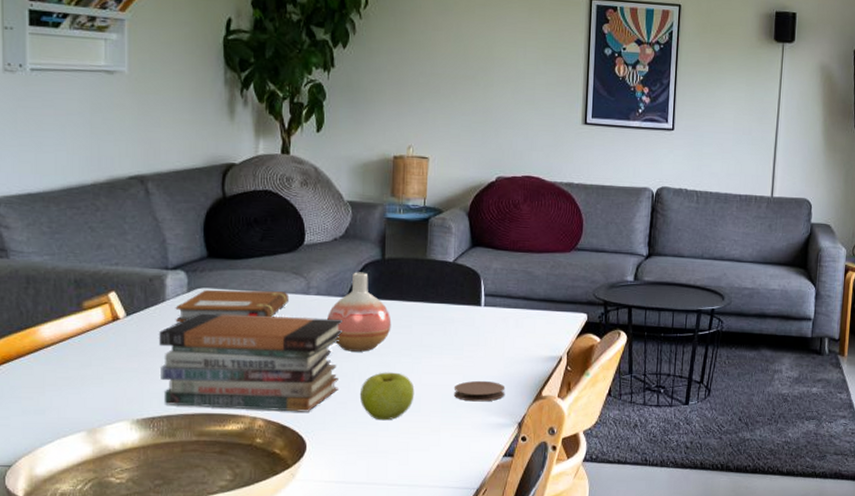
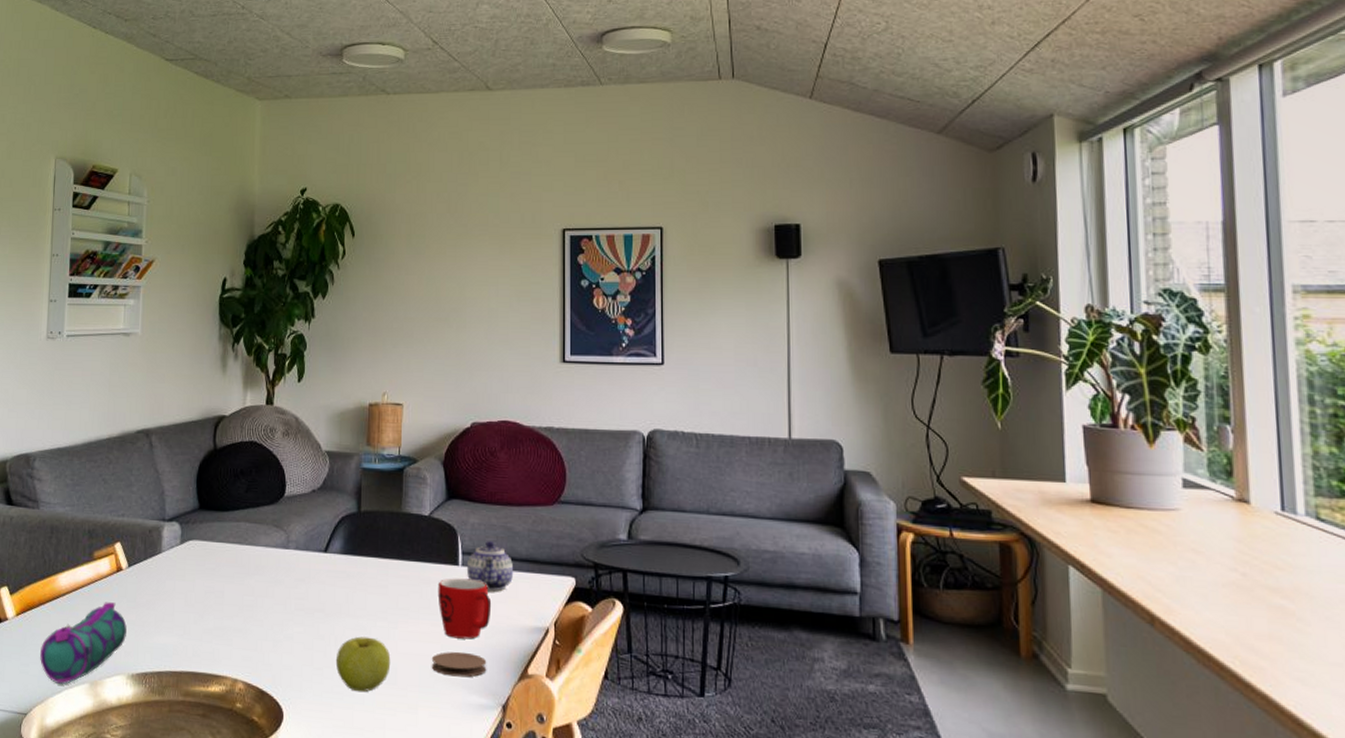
pencil case: none [23,351,128,434] -> present [40,602,127,684]
book stack: present [158,313,344,412] -> none [153,566,321,677]
notebook: present [175,289,288,323] -> none [169,541,269,575]
vase: present [327,272,392,352] -> none [305,525,367,613]
mug: none [460,317,511,370] -> present [437,578,492,639]
teapot: none [488,284,533,328] -> present [466,541,514,592]

